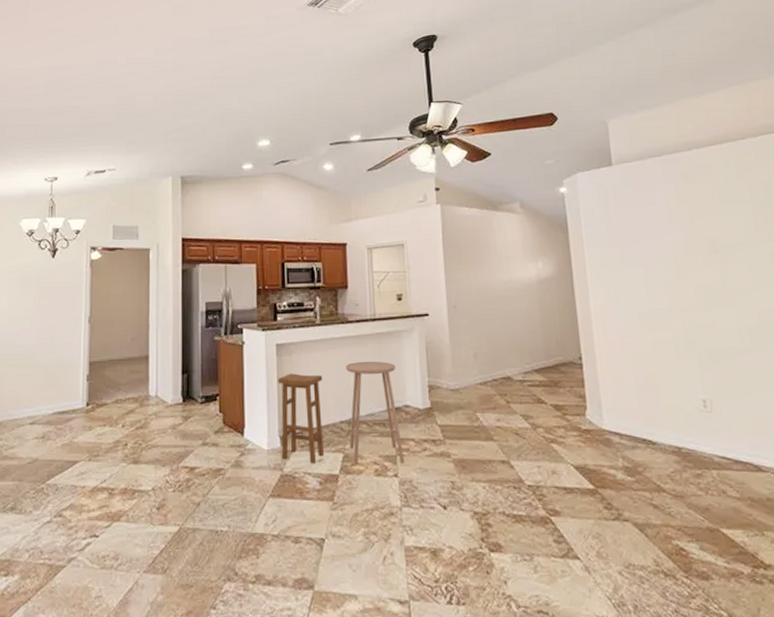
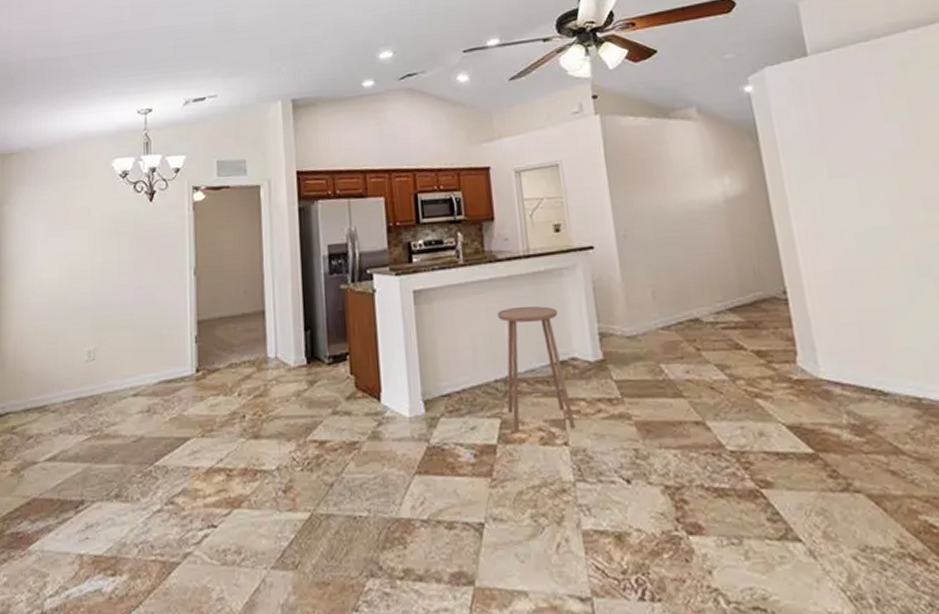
bar stool: present [278,373,325,464] -> none [417,324,478,433]

